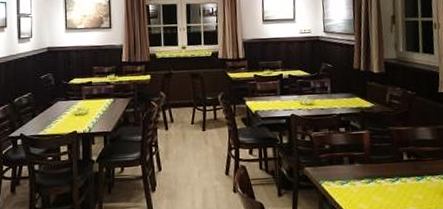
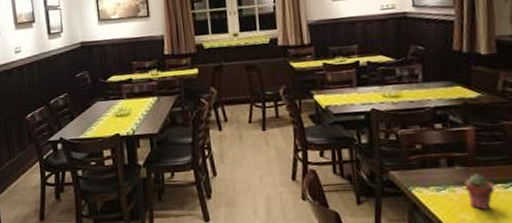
potted succulent: none [362,170,385,200] -> present [464,173,495,210]

